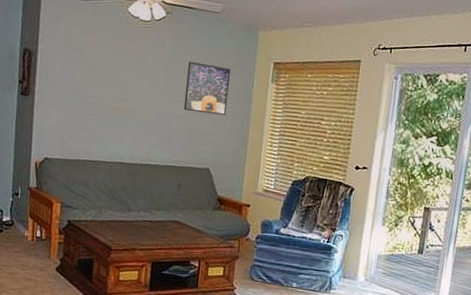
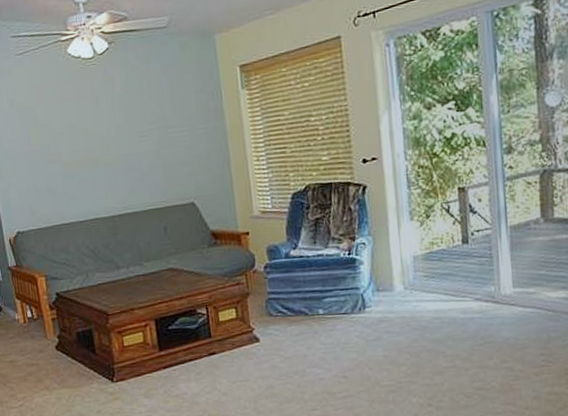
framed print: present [183,62,231,116] -> none [144,85,199,145]

